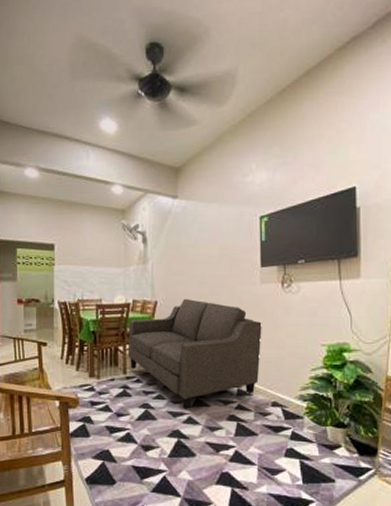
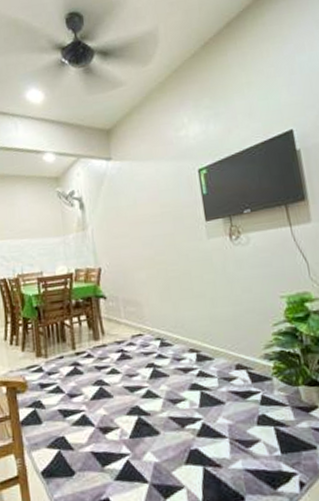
sofa: present [127,298,262,409] -> none [73,261,219,382]

